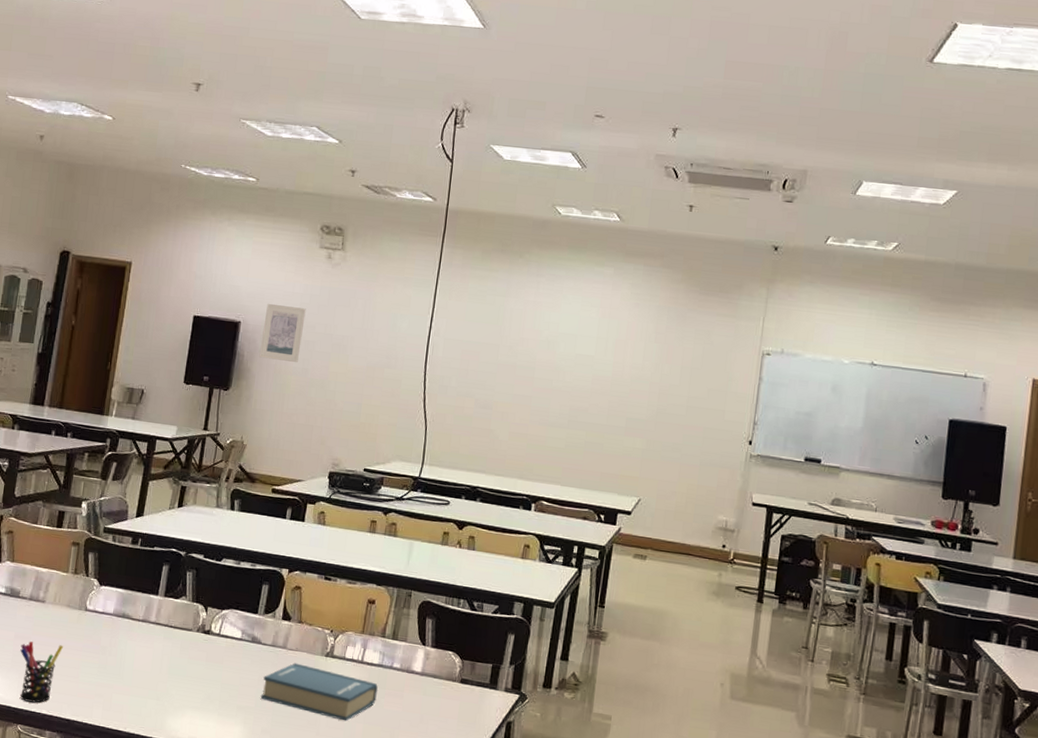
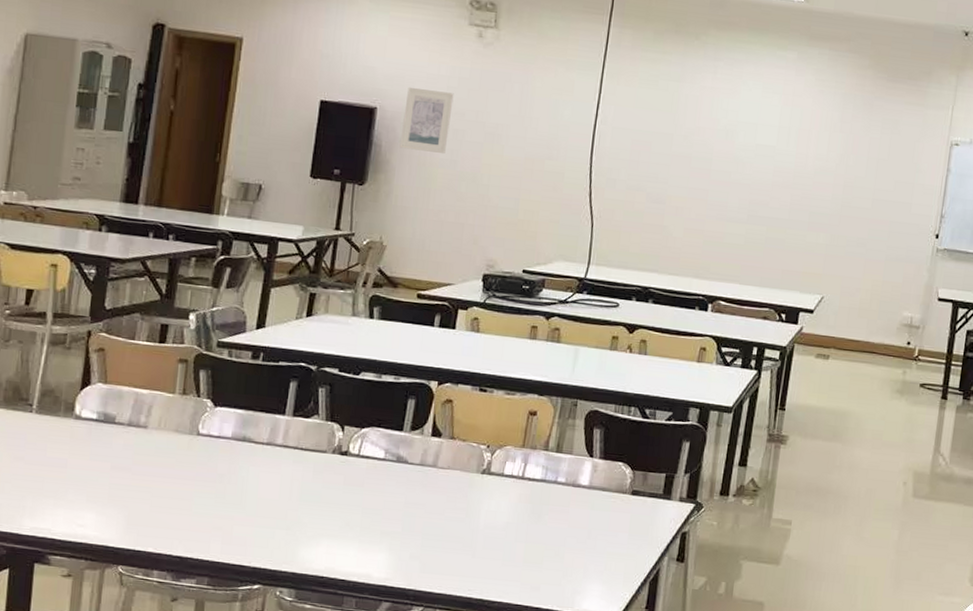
pen holder: present [20,641,63,703] -> none [118,472,171,541]
book: present [260,663,378,722] -> none [408,482,541,542]

